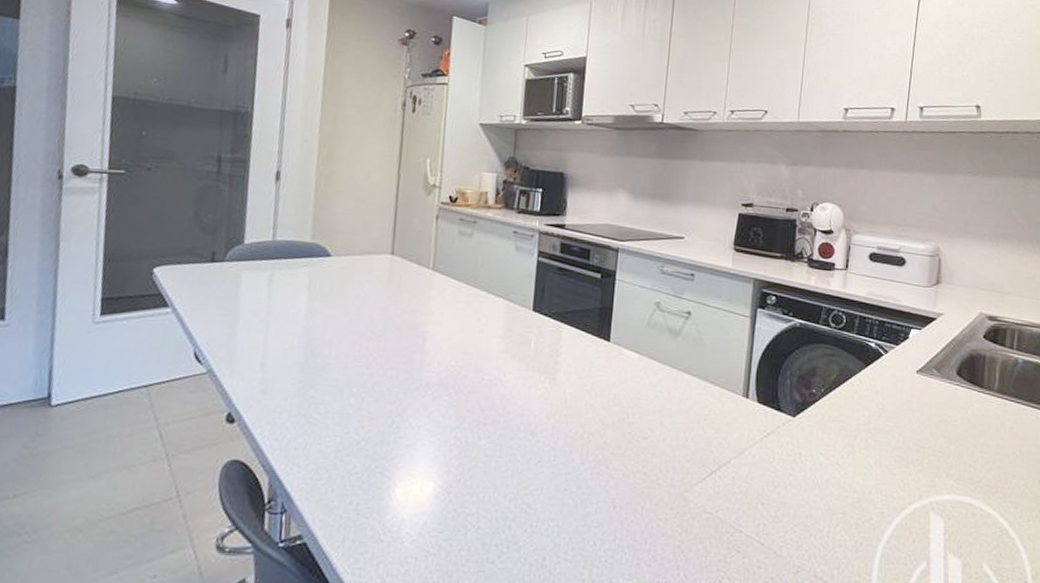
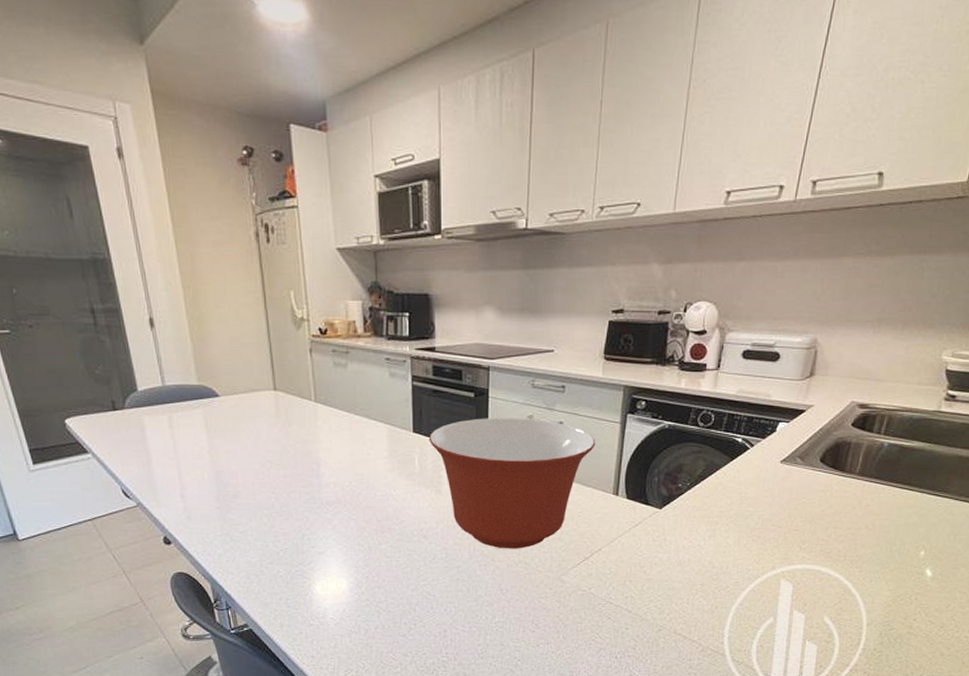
mixing bowl: none [548,301,725,456] -> present [428,418,596,549]

